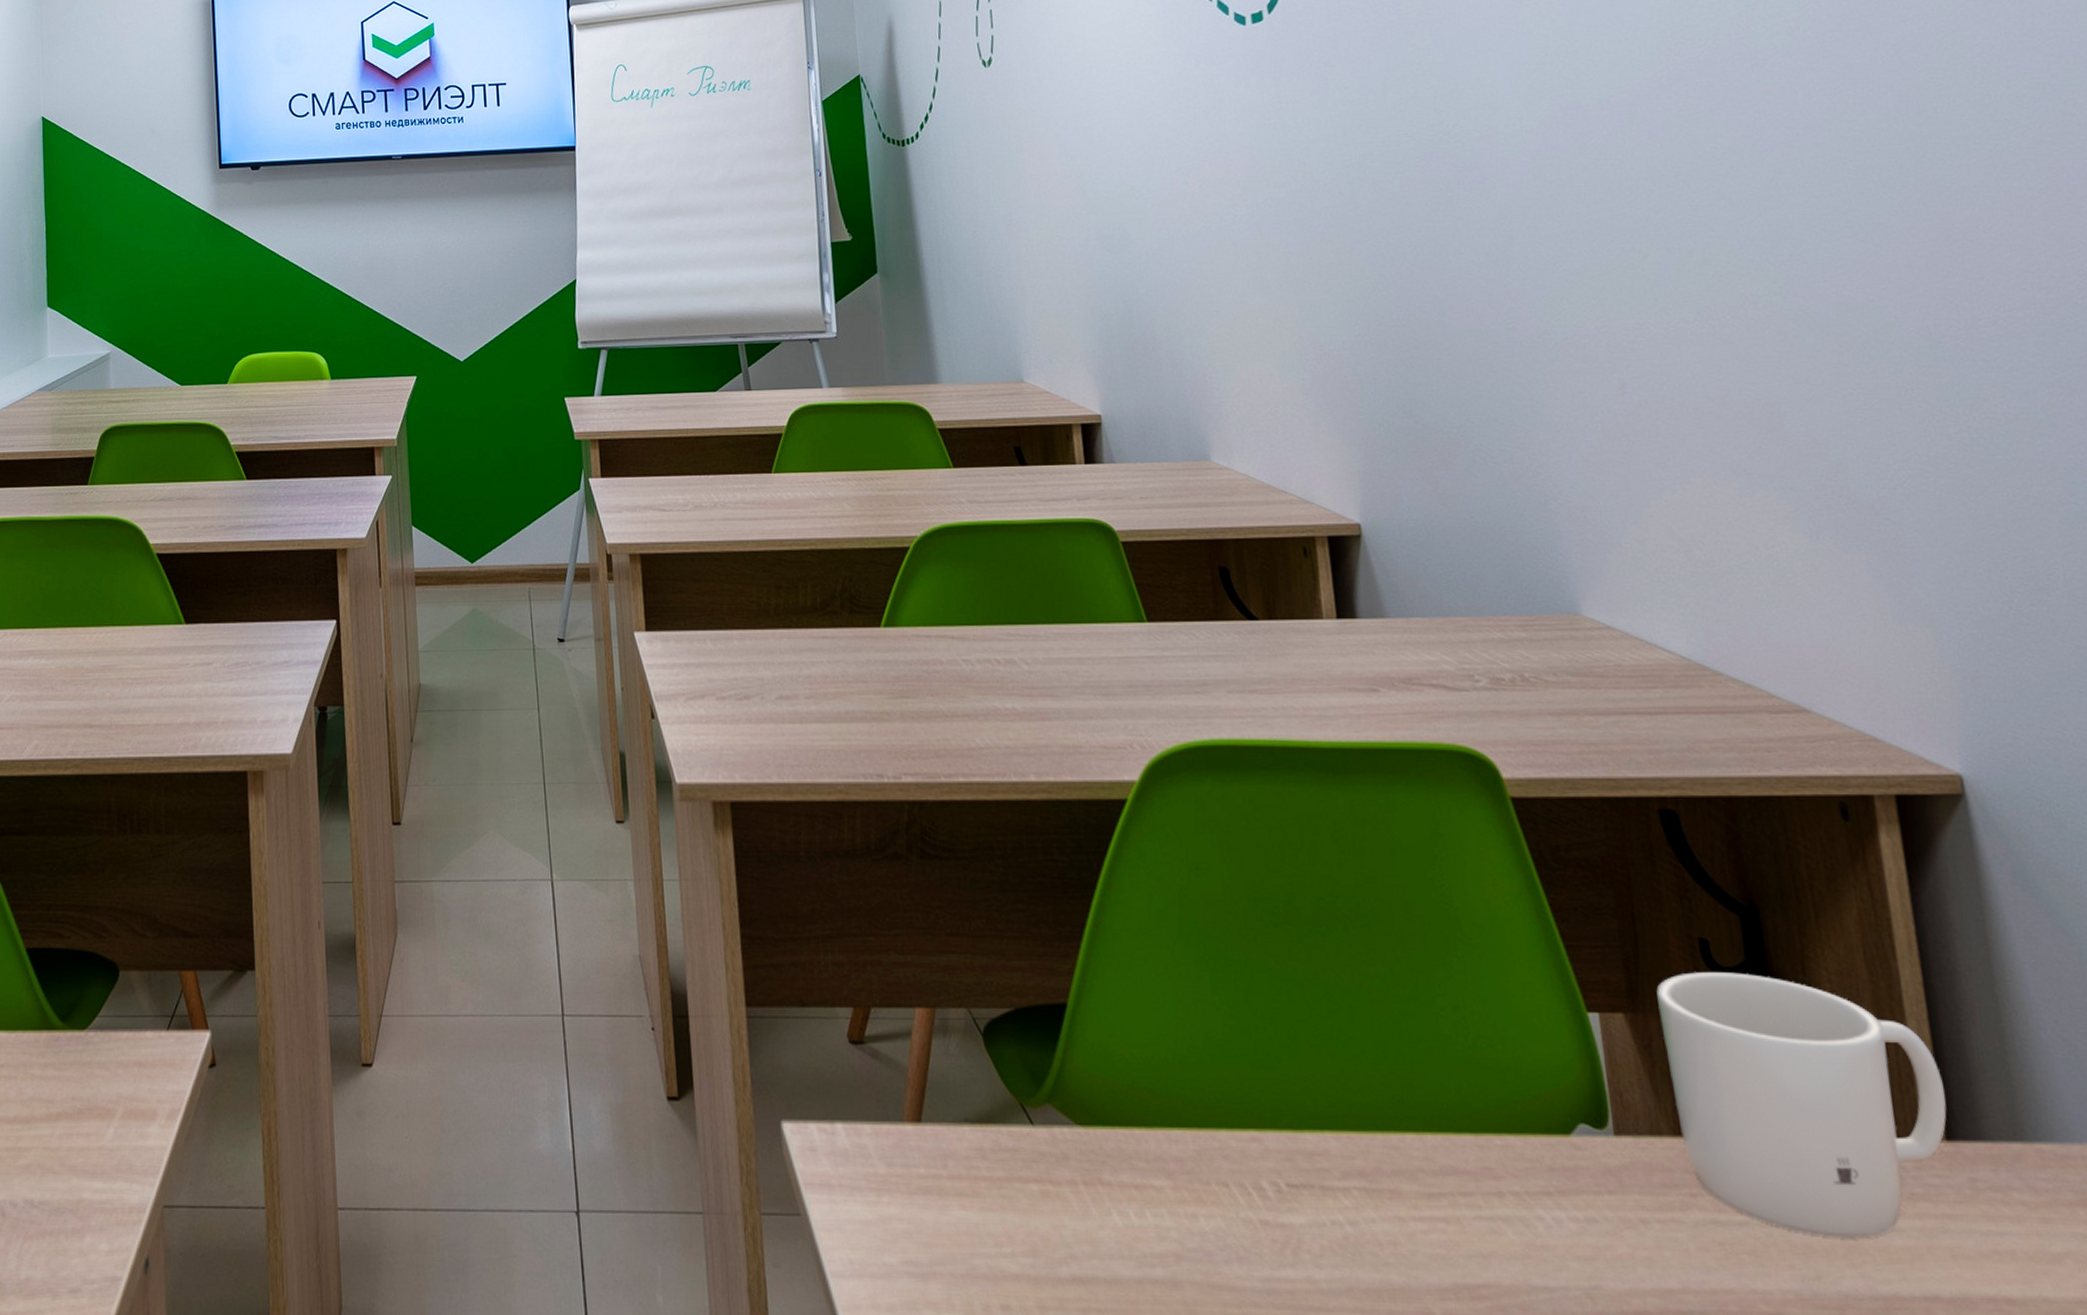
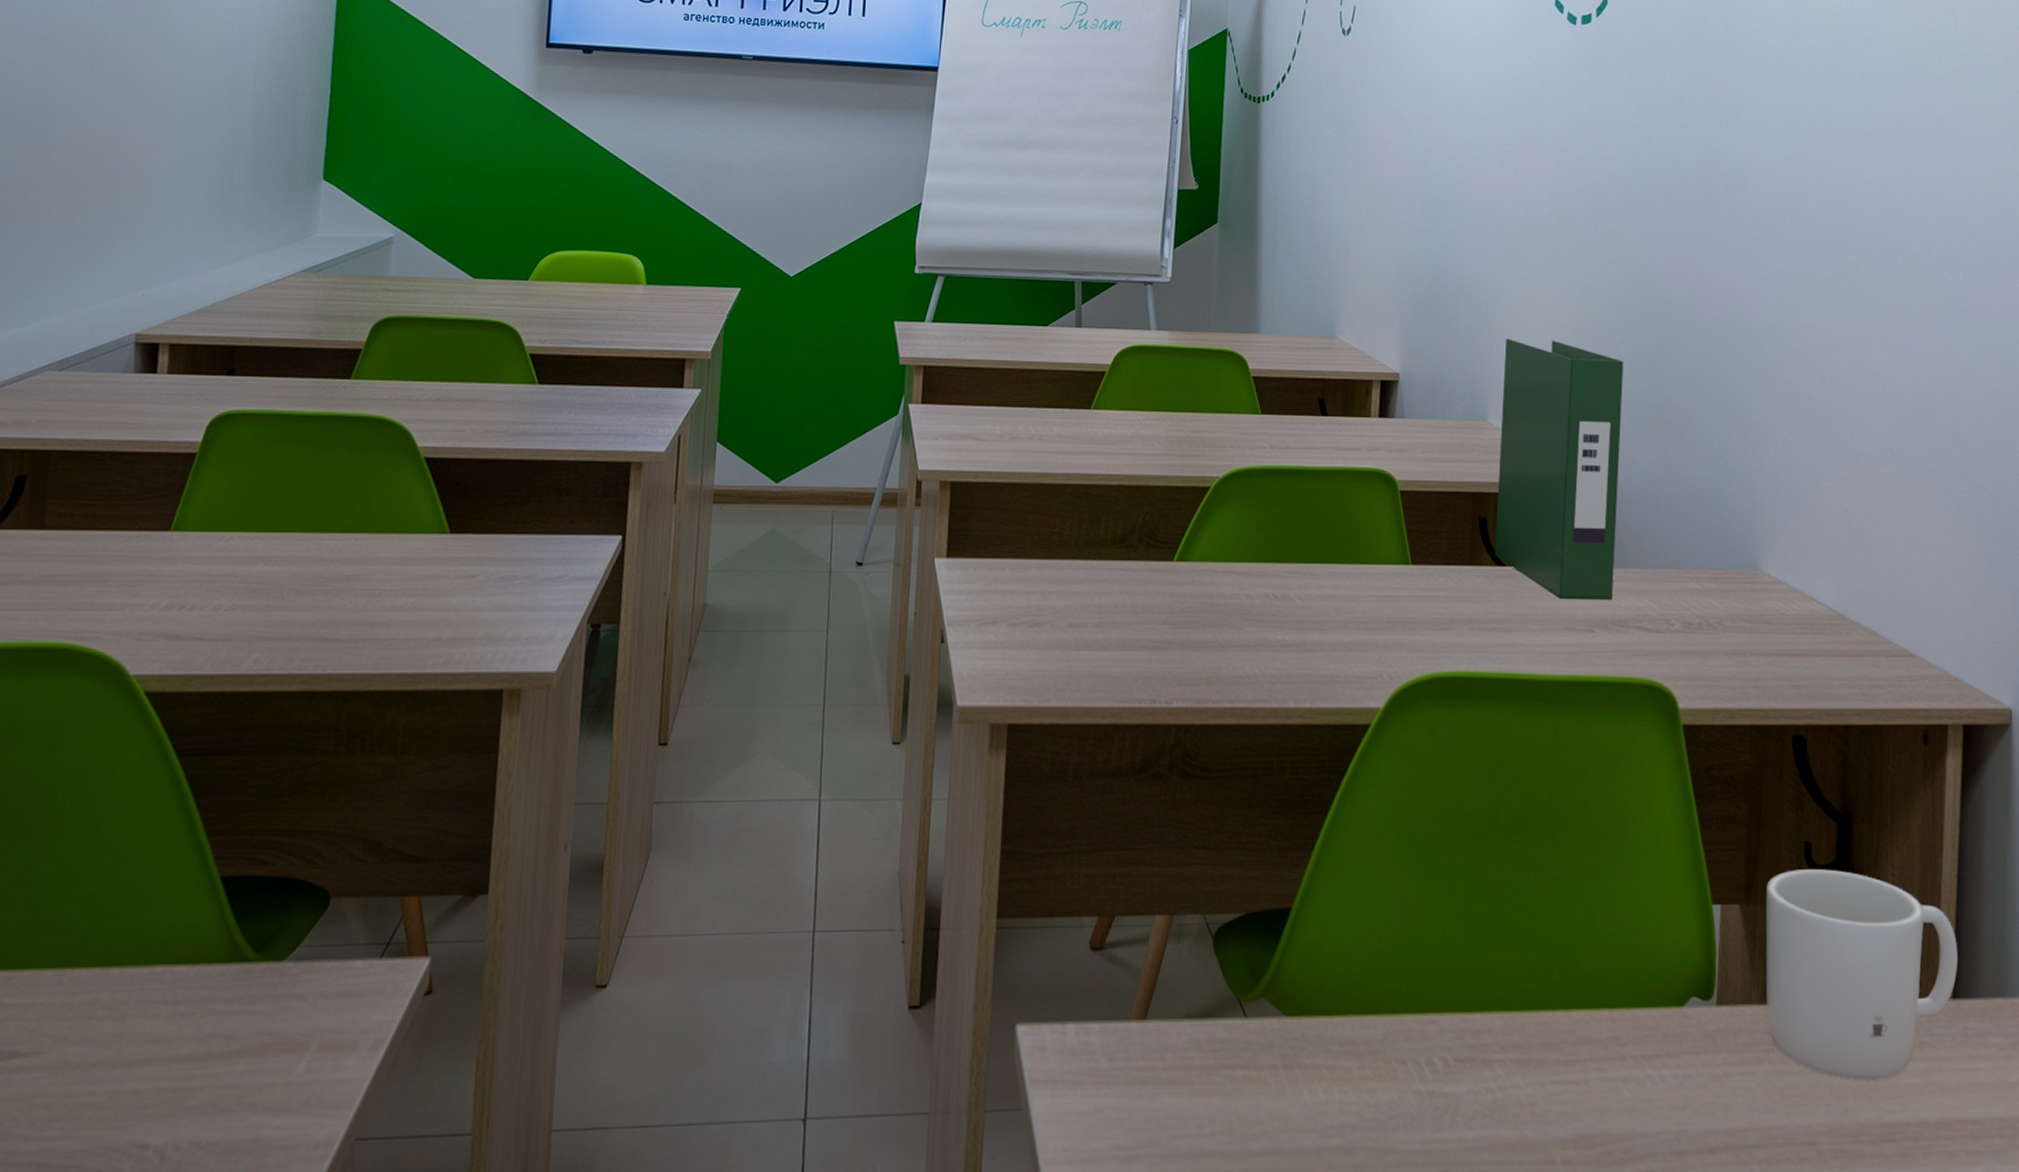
binder: none [1219,367,1396,656] -> present [1495,338,1624,601]

